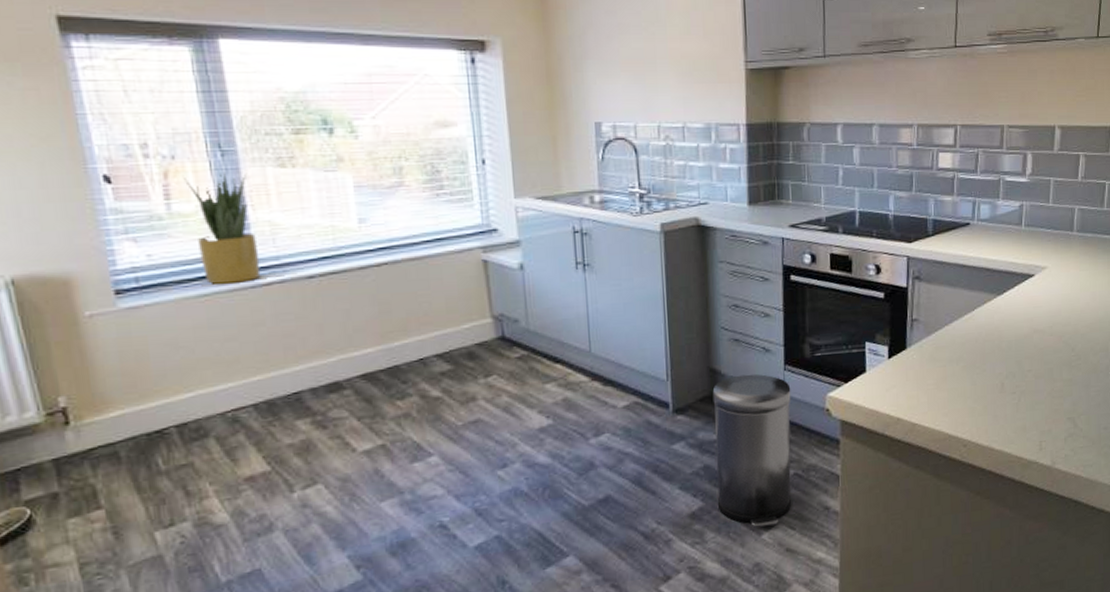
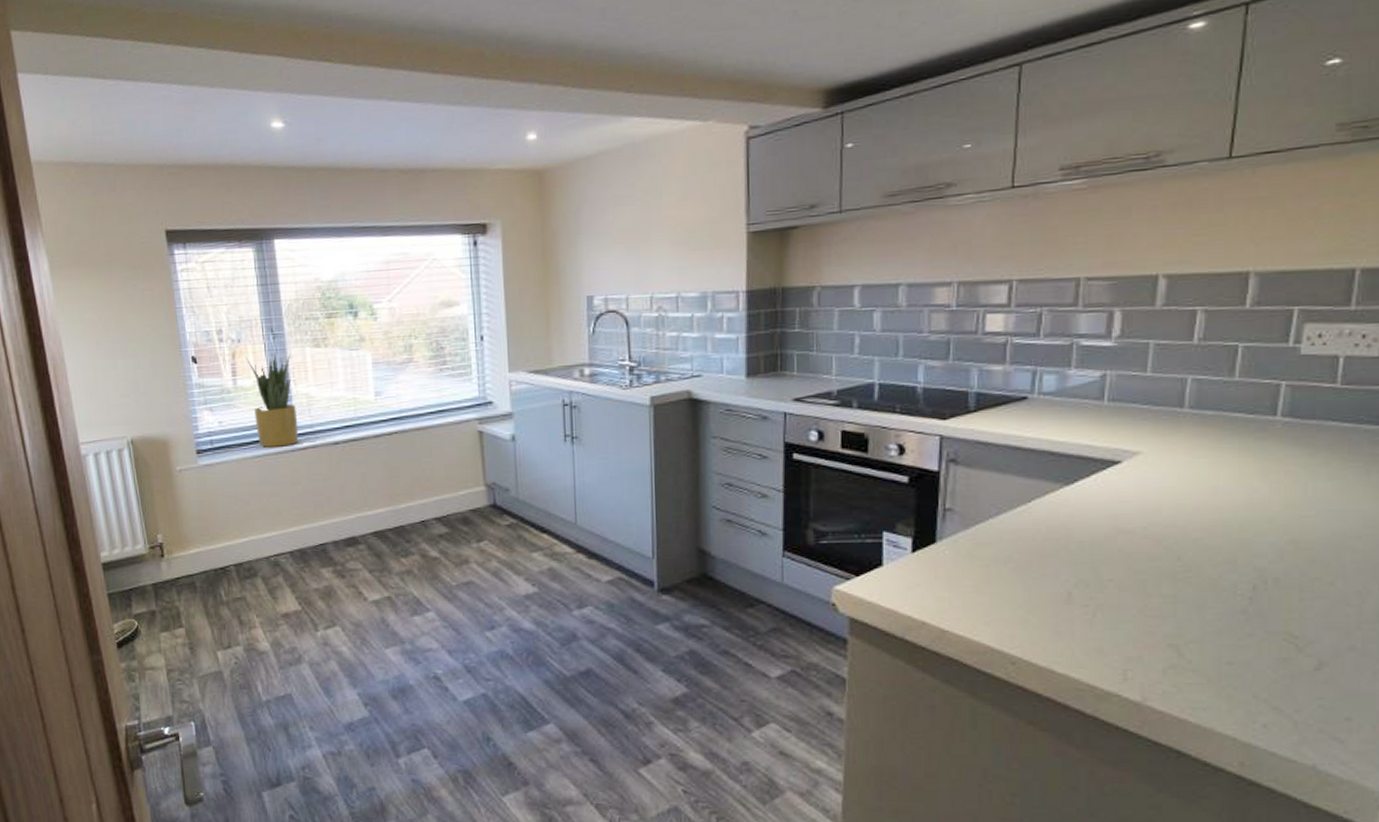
pedal bin: present [712,374,791,528] -> none [701,558,790,723]

